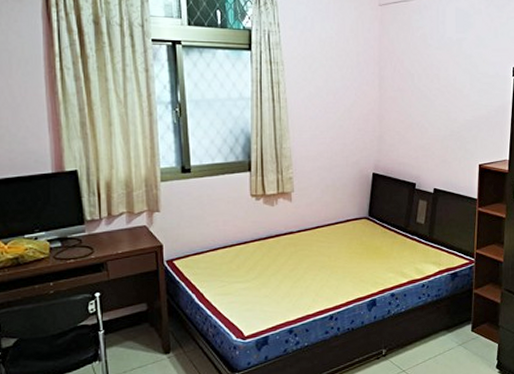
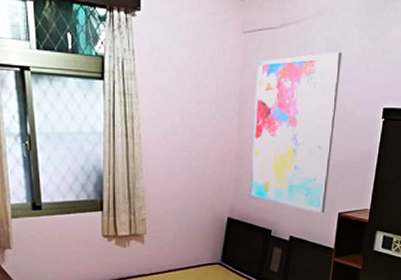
wall art: none [392,19,471,166] -> present [249,51,342,214]

